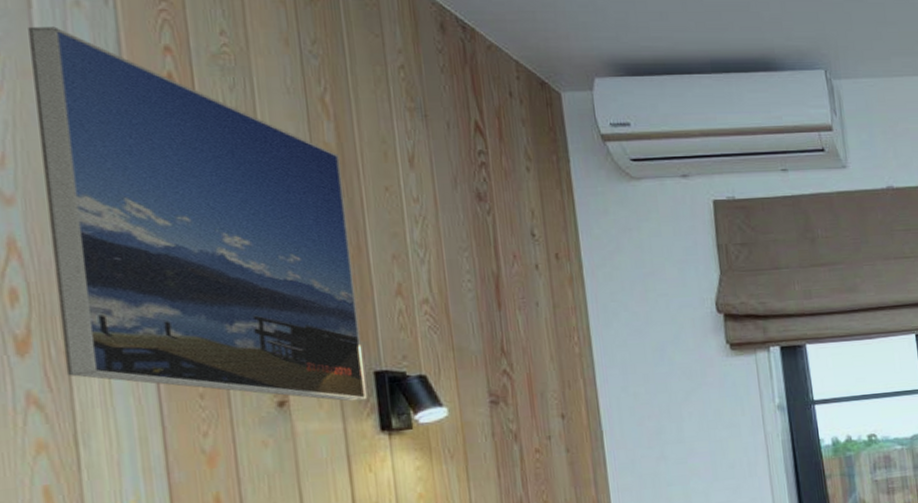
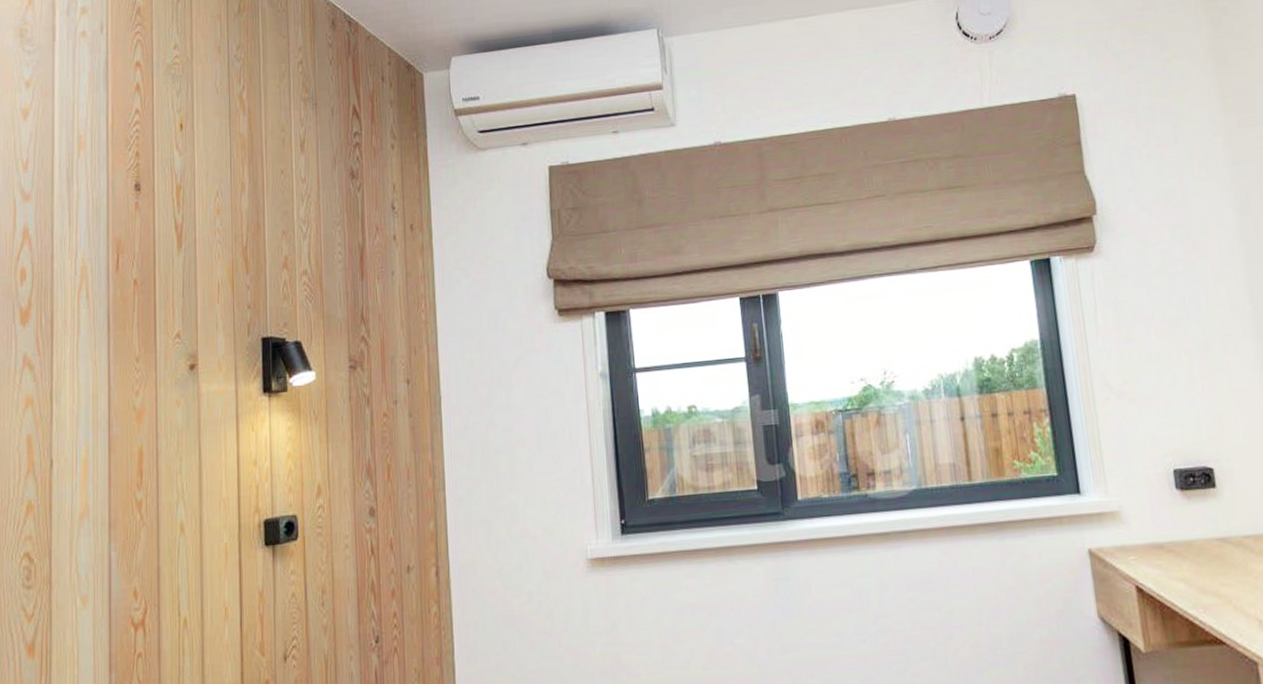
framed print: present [28,26,368,402] -> none [50,54,255,365]

